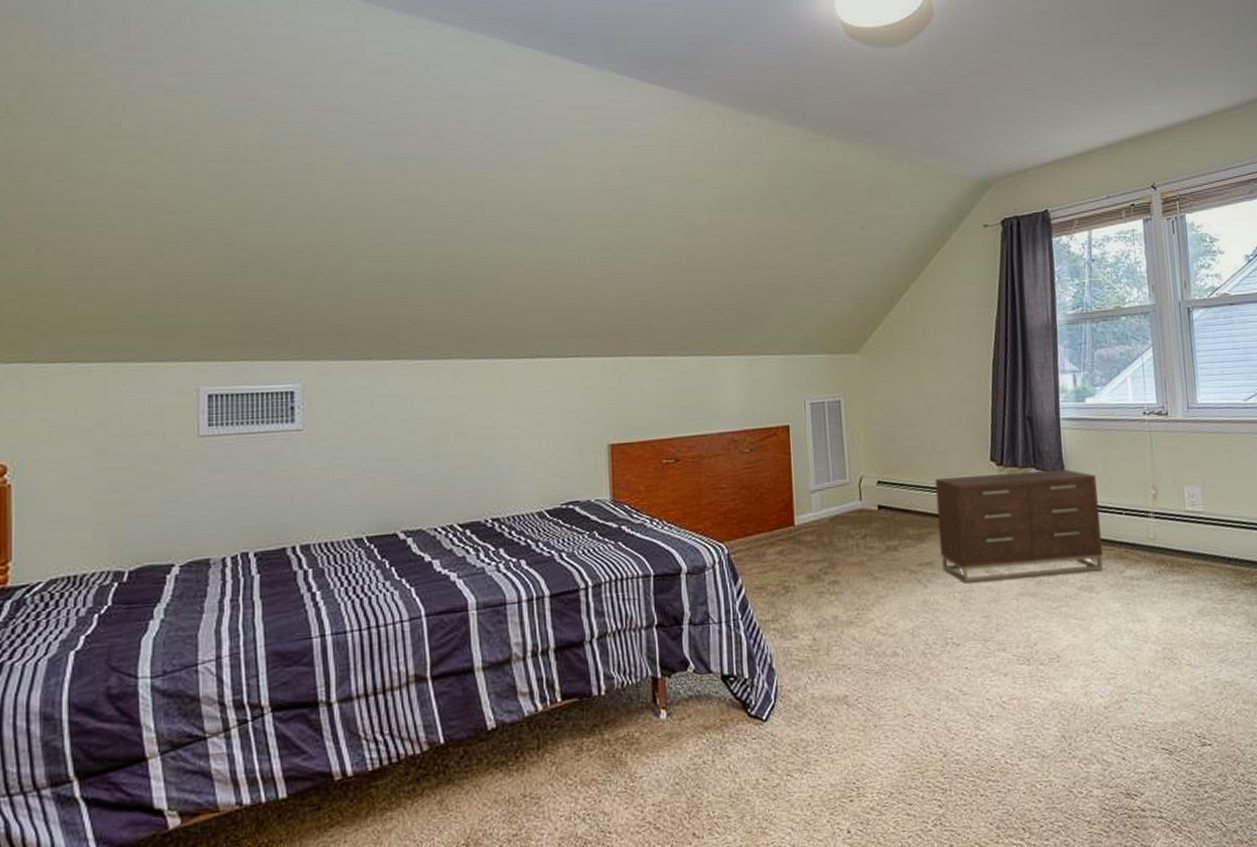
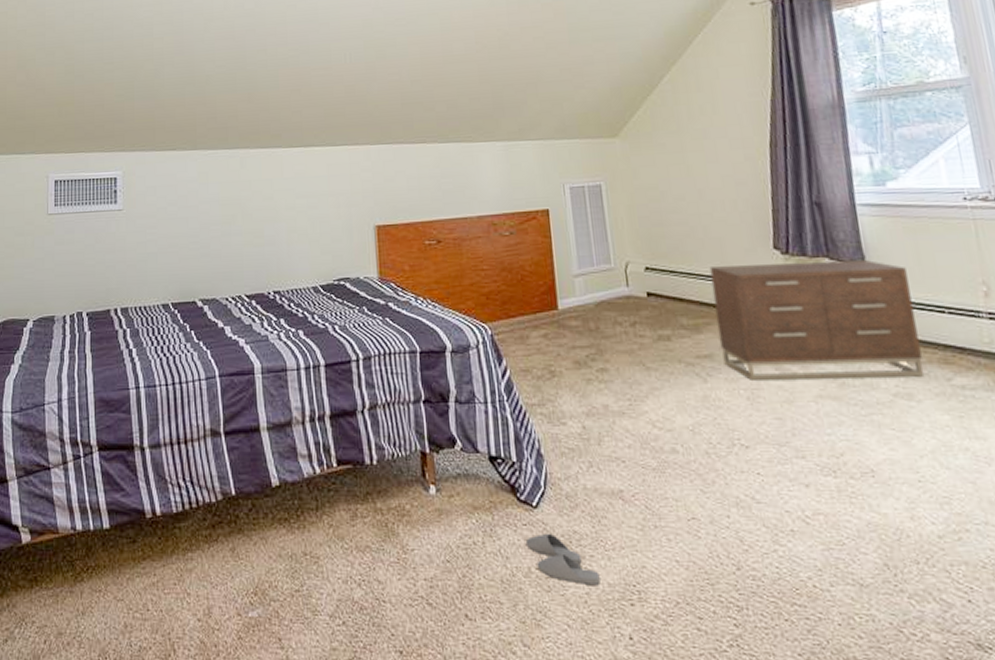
slippers: none [754,743,823,789] -> present [525,533,600,586]

